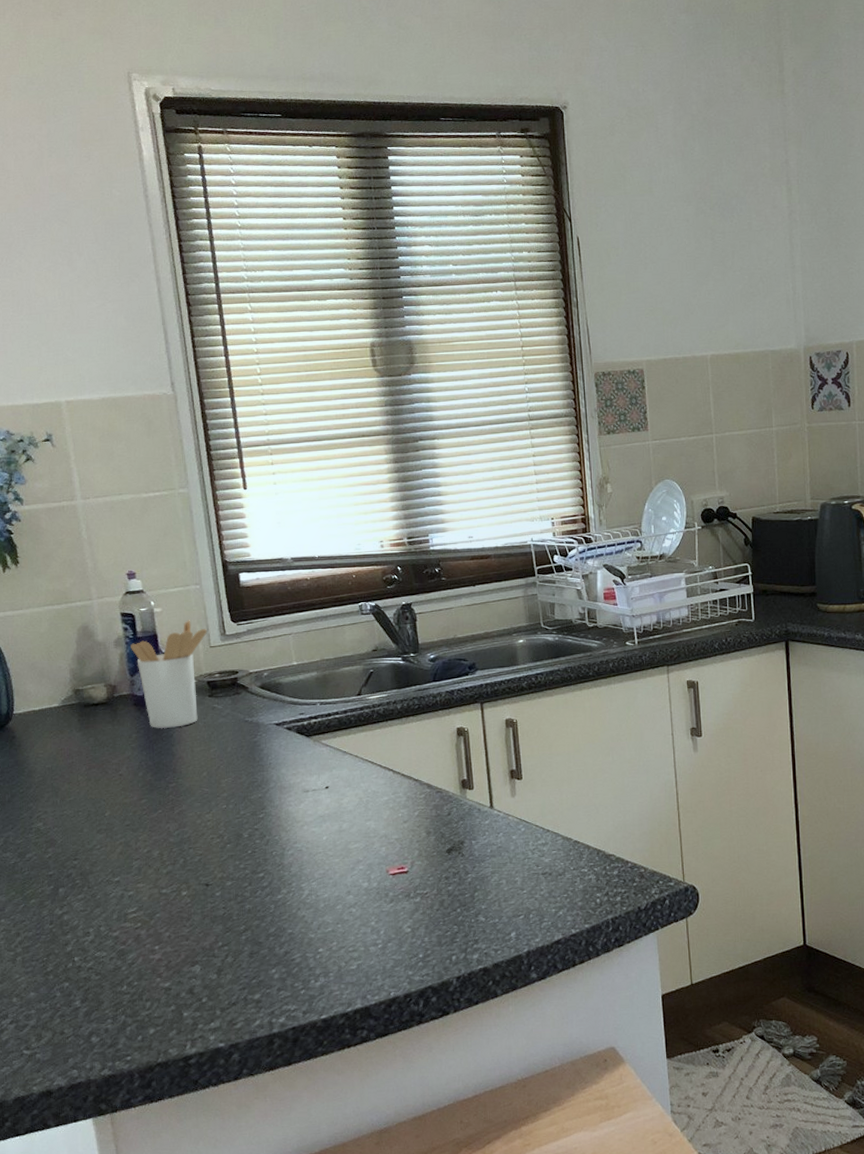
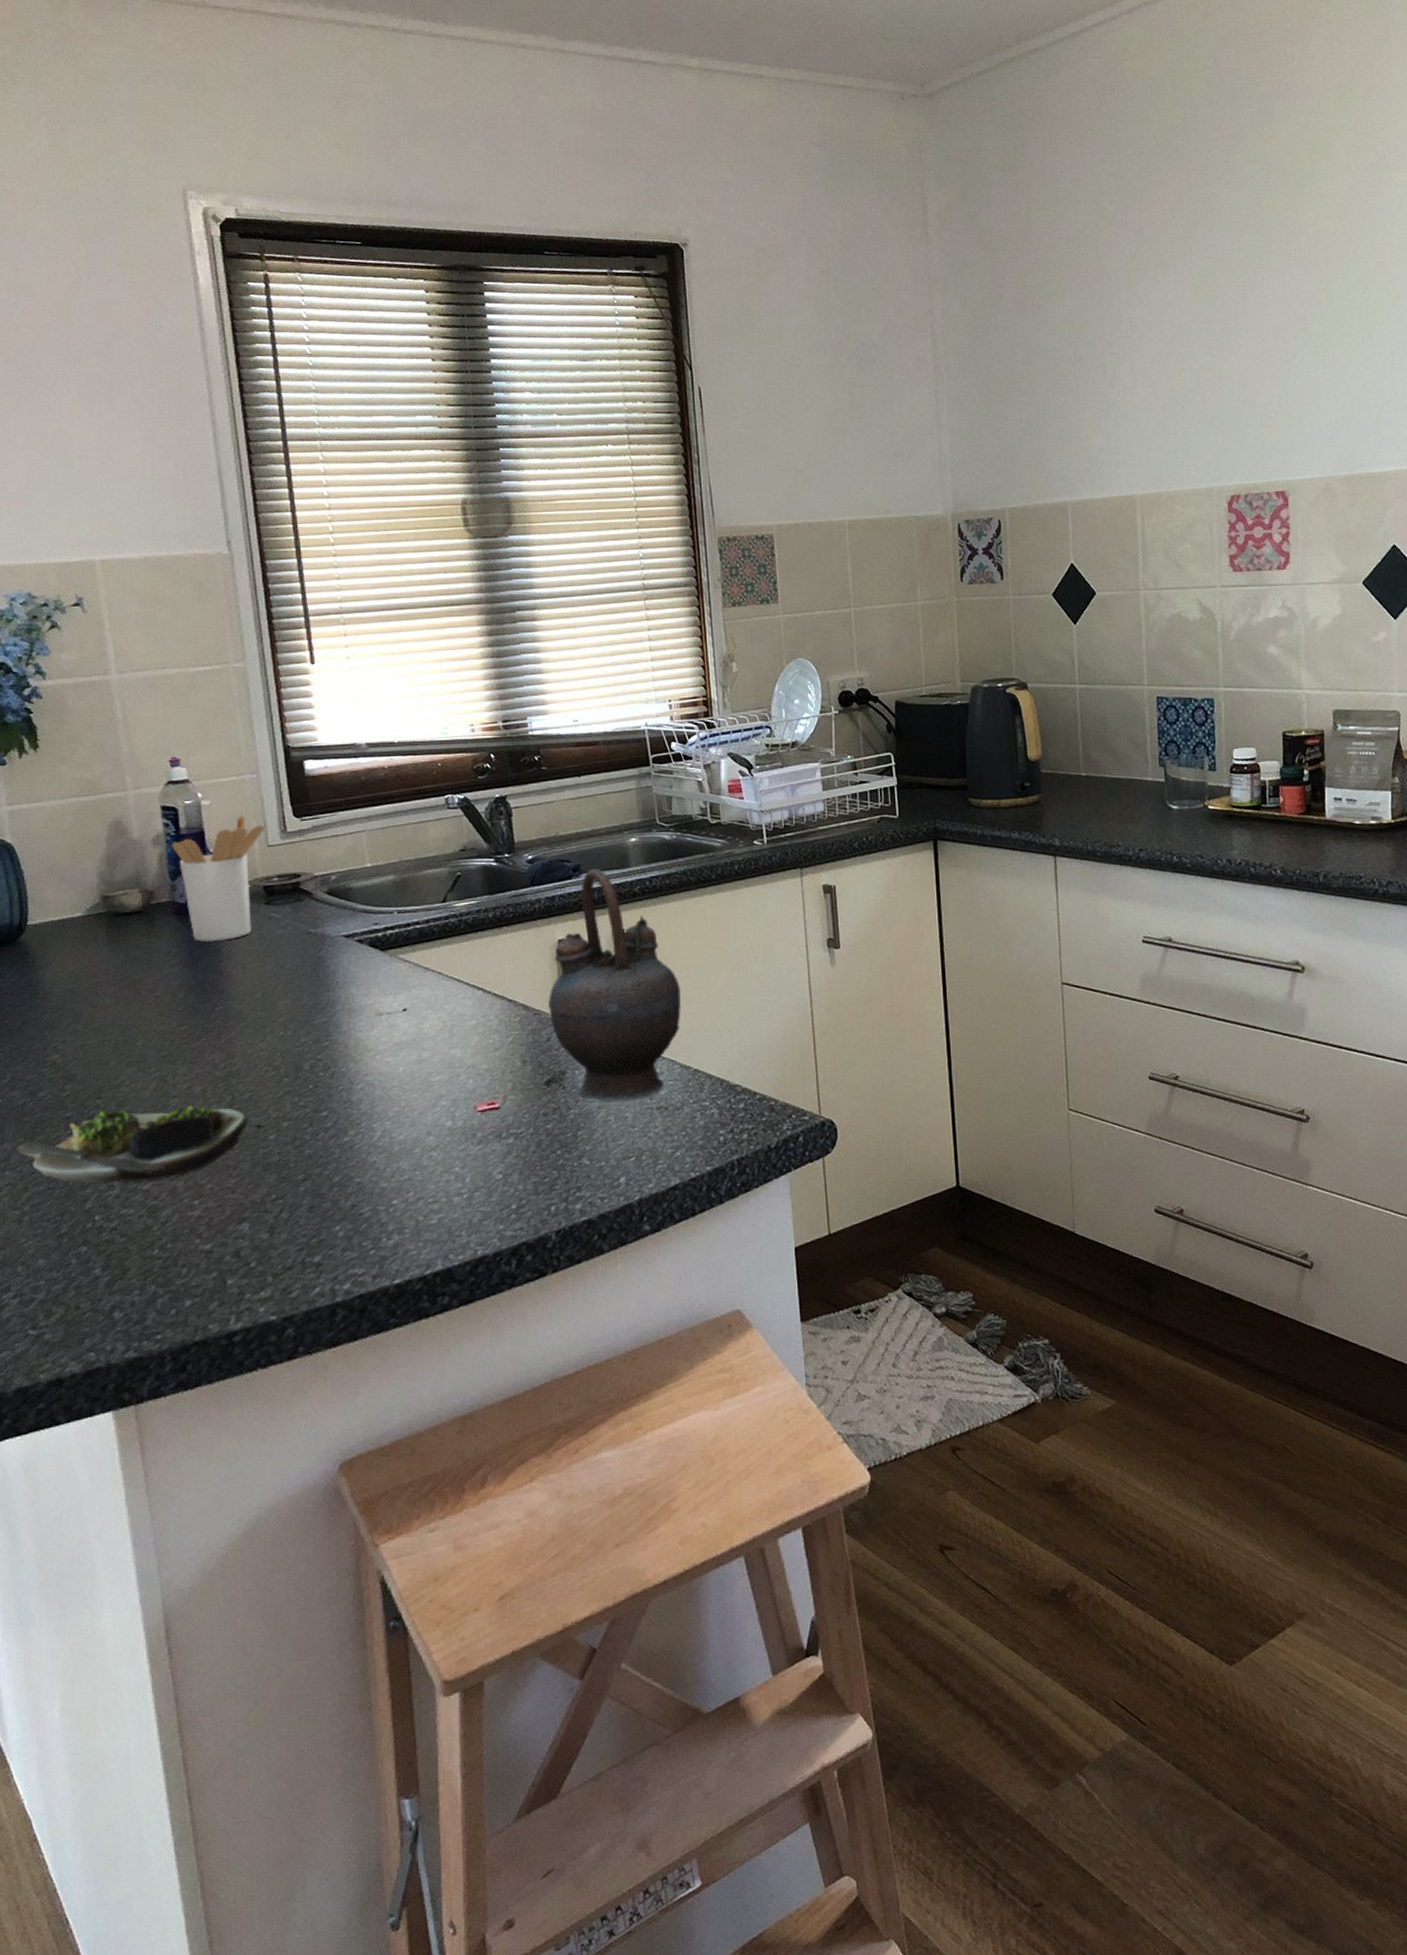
salad plate: none [10,866,198,931] -> present [16,1105,248,1183]
teapot: none [449,667,564,868] -> present [548,869,682,1102]

